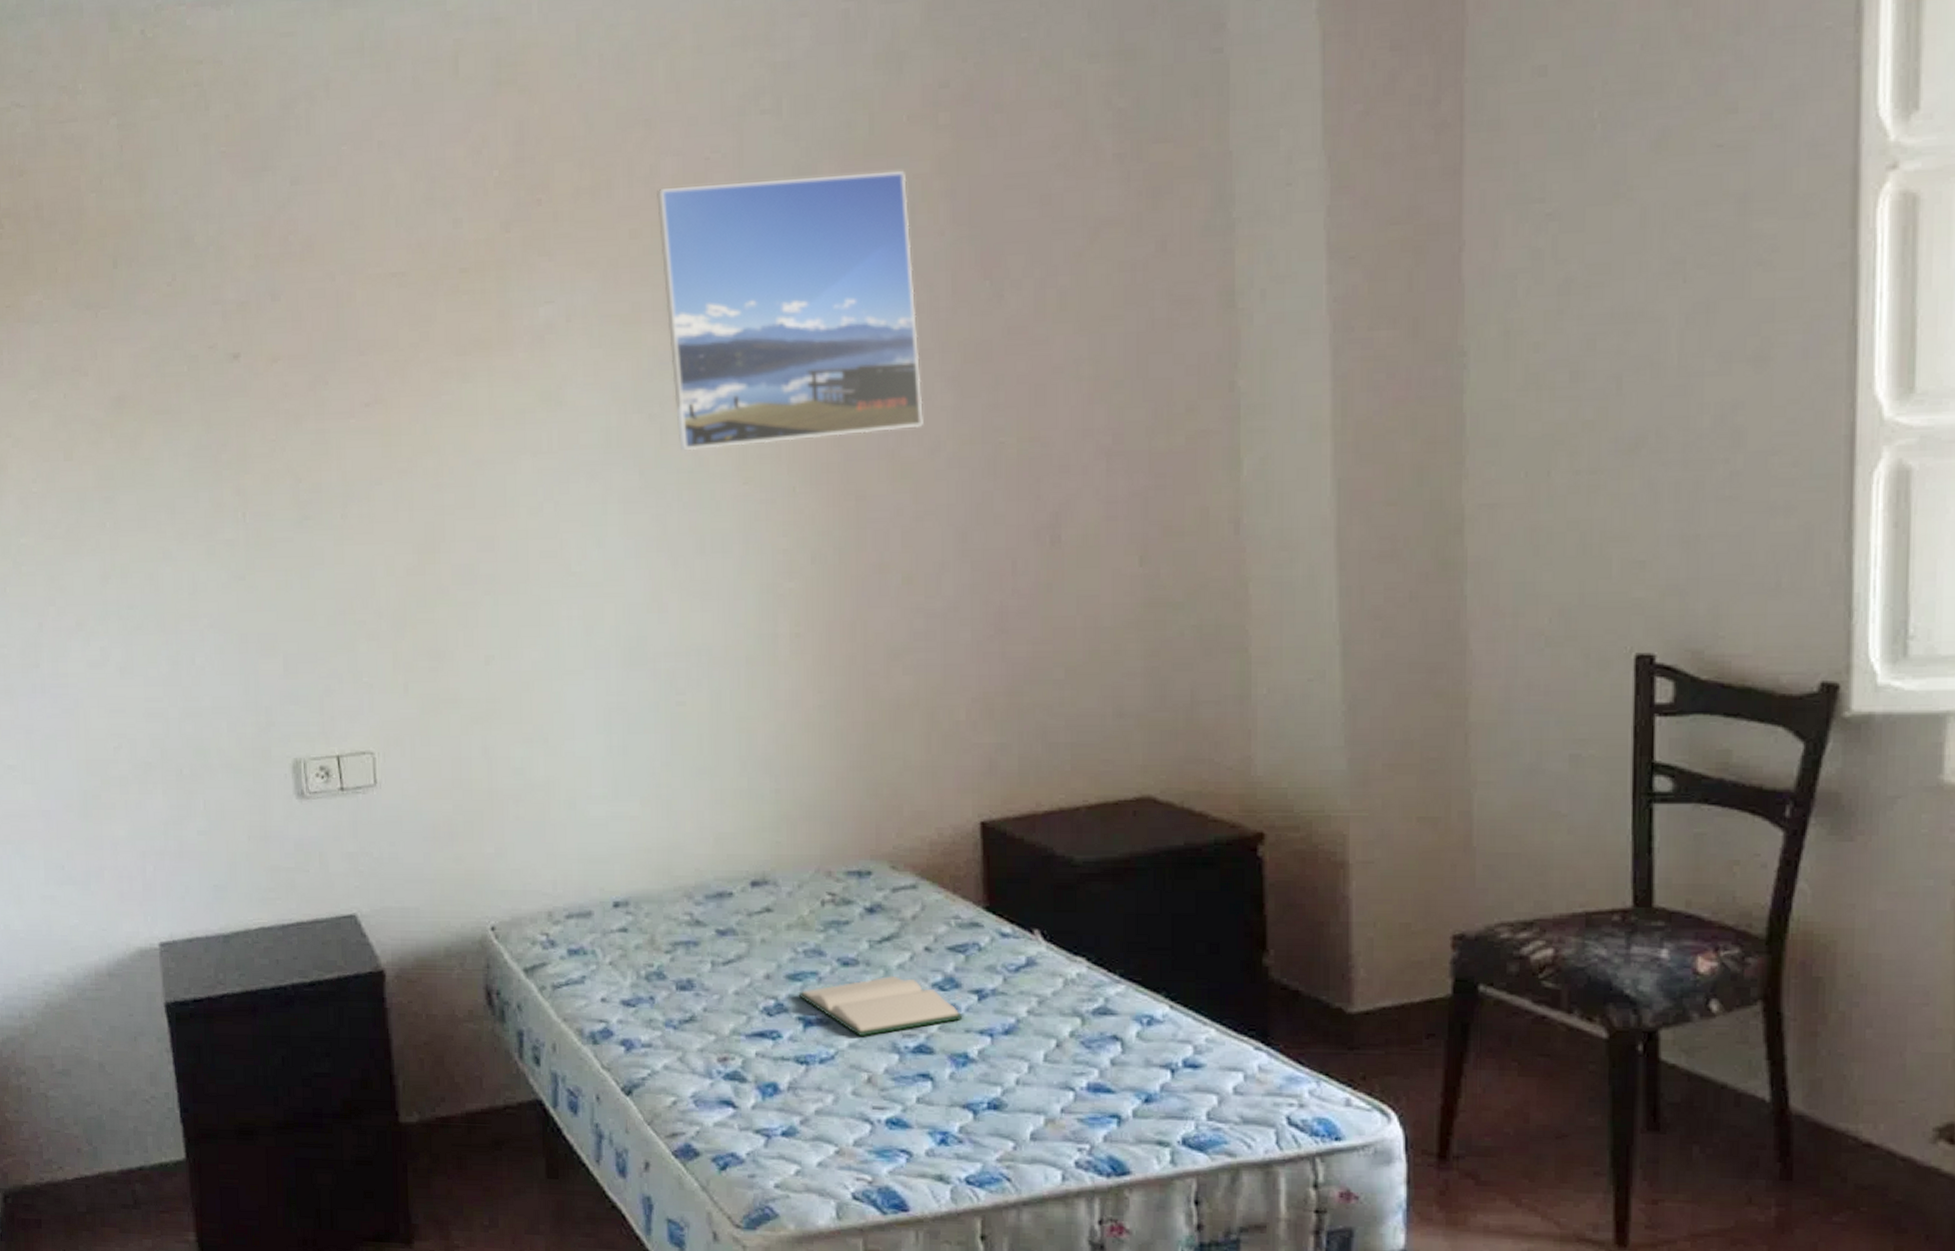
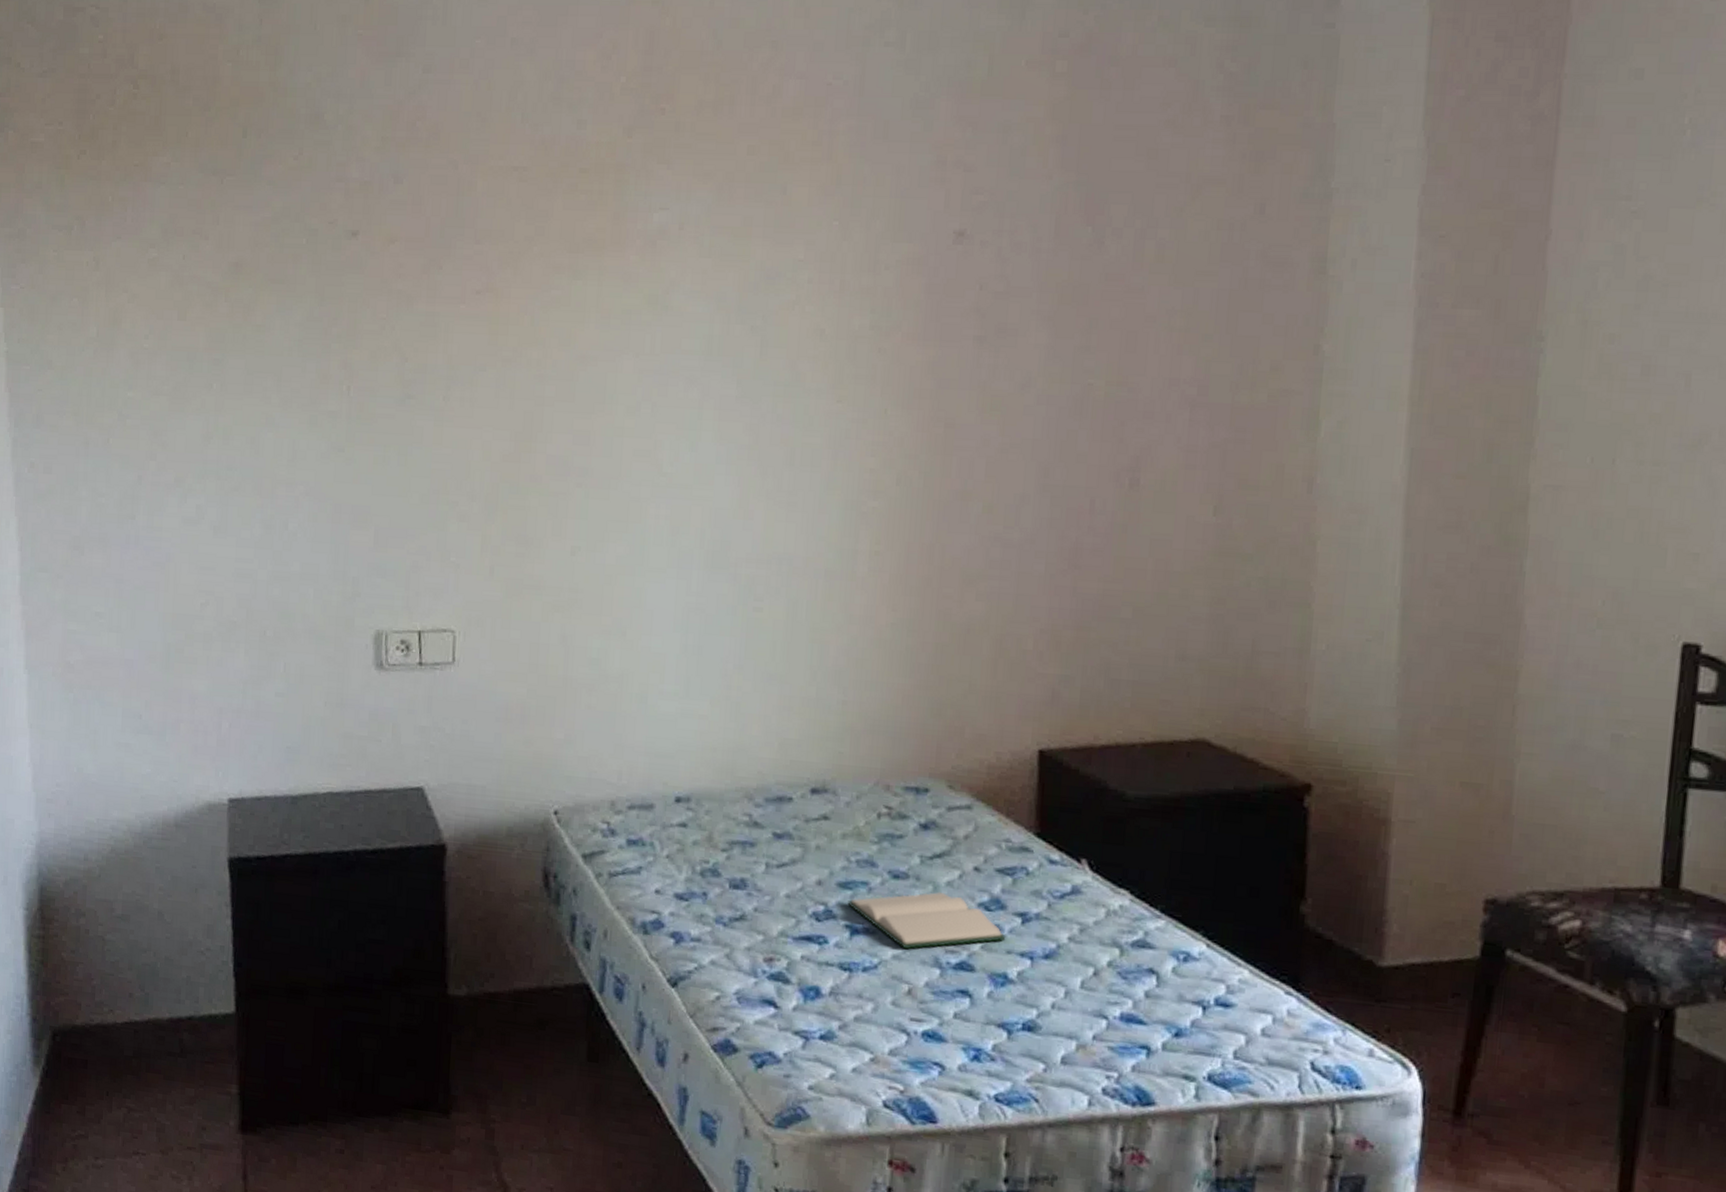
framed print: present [657,170,923,451] -> none [777,109,1020,365]

